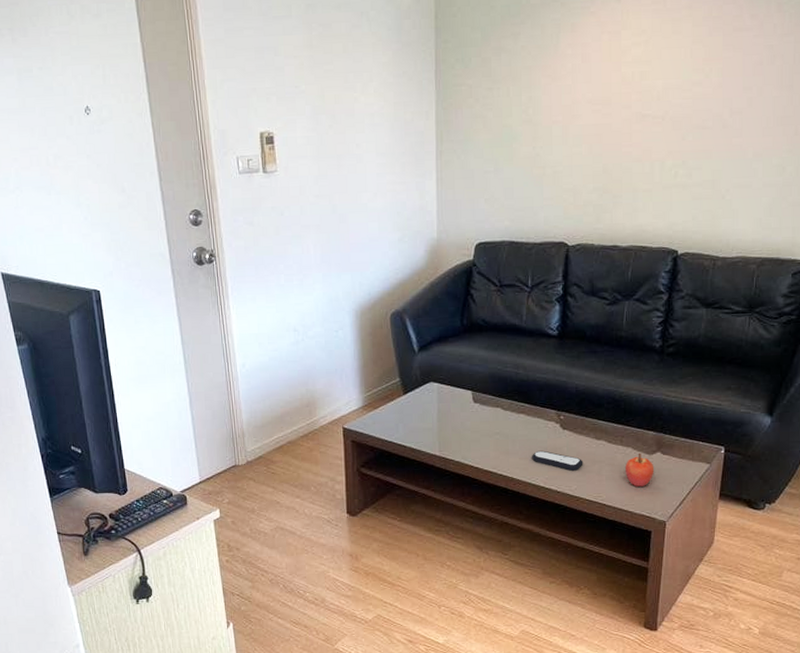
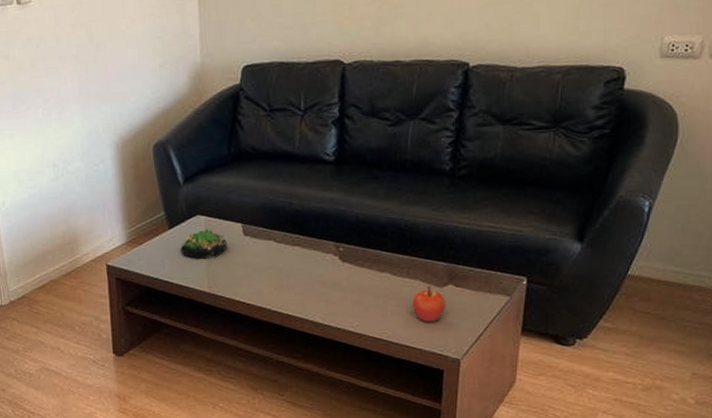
succulent plant: none [414,395,458,424] -> present [180,229,227,259]
remote control: present [532,450,583,471] -> none [309,285,366,306]

